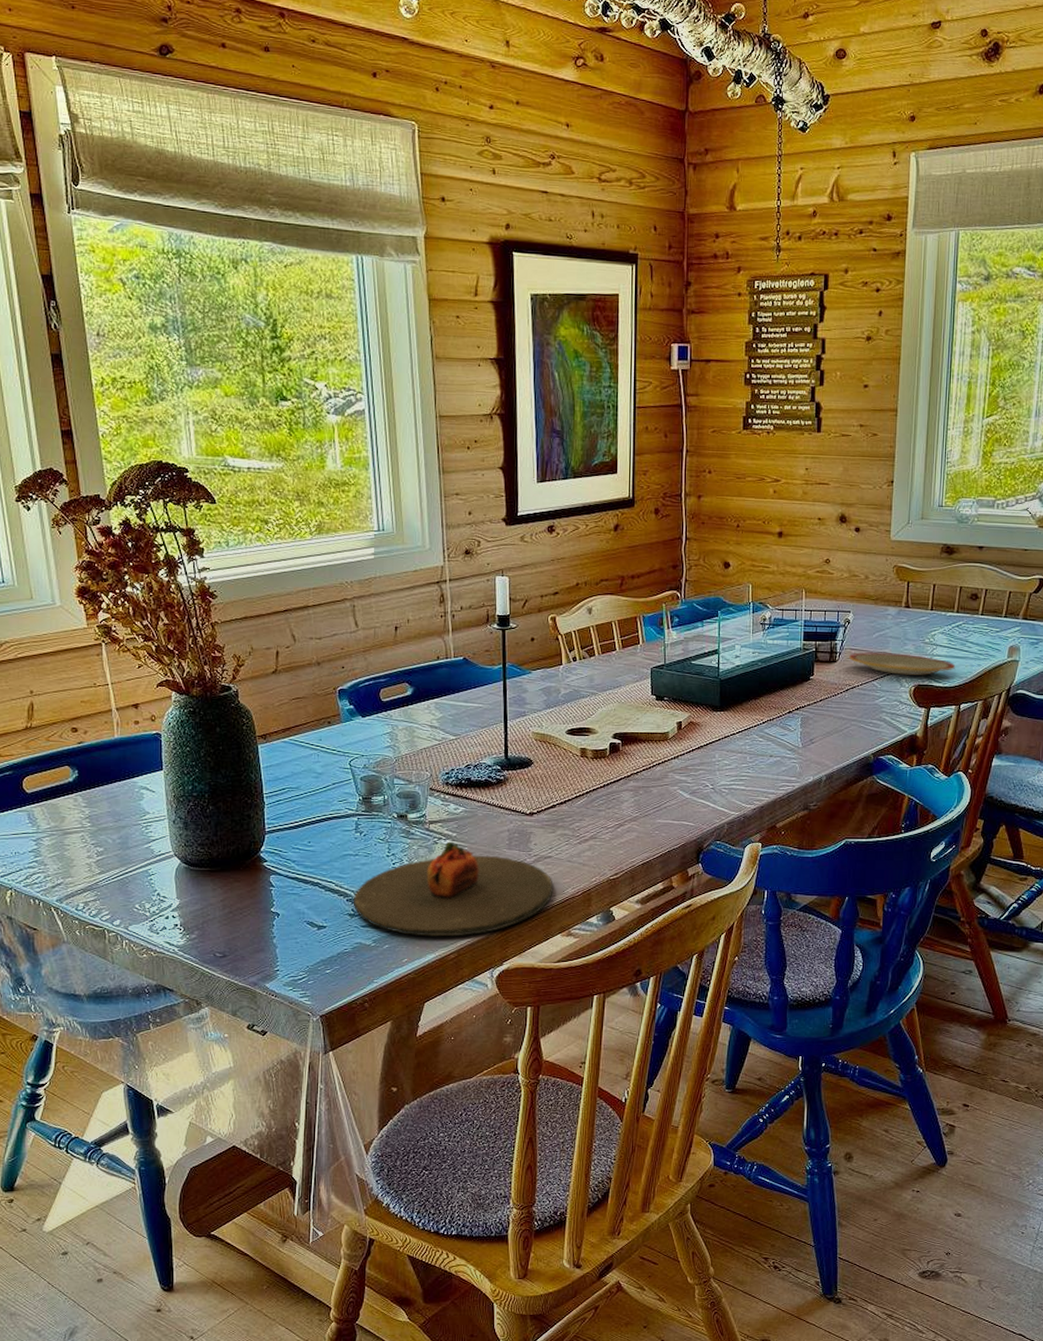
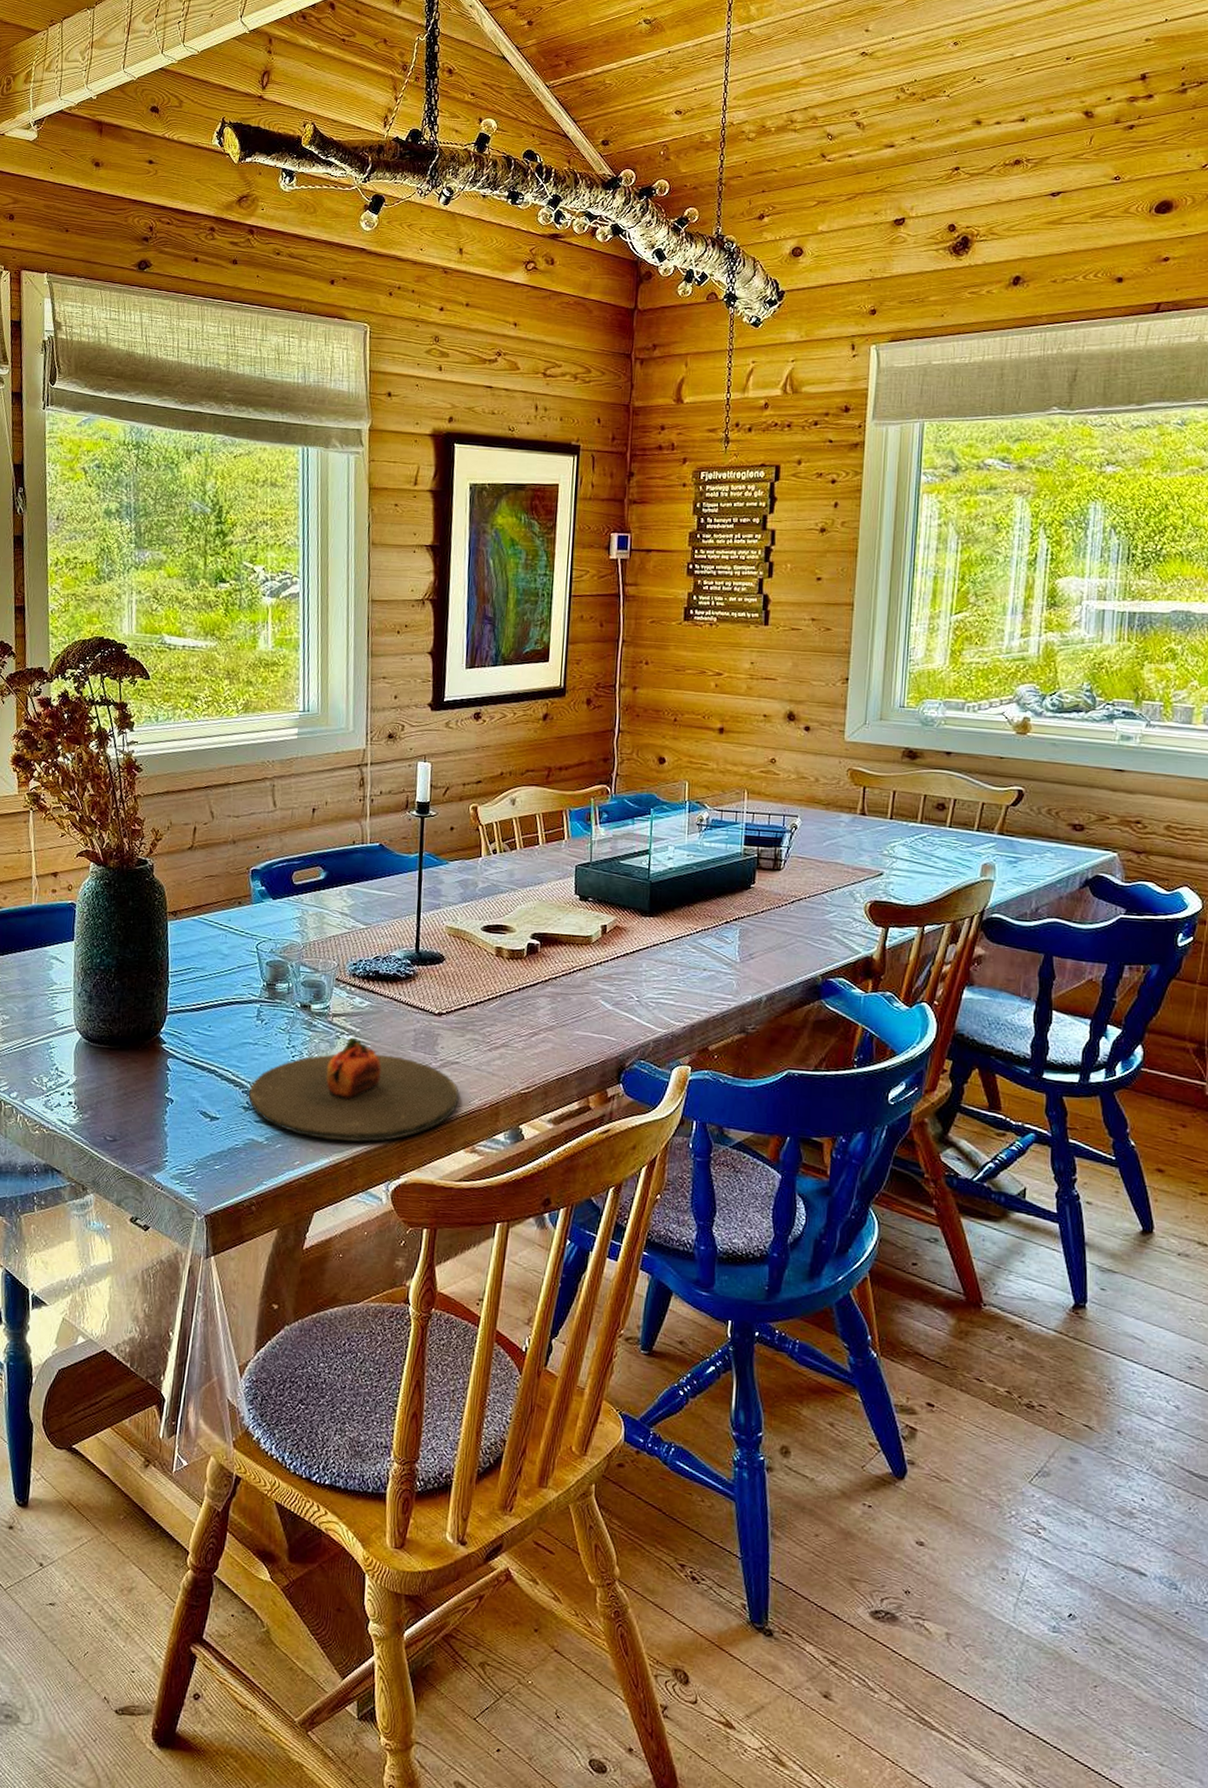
plate: present [849,652,956,676] -> none [795,861,919,891]

